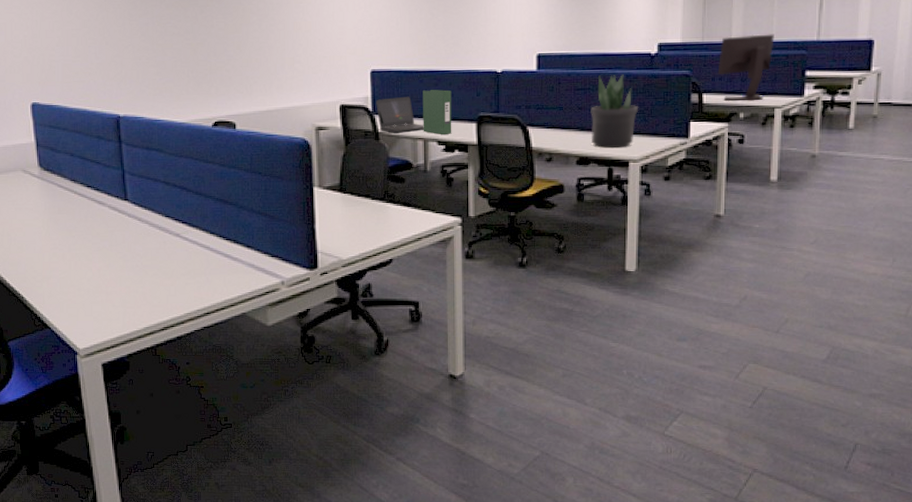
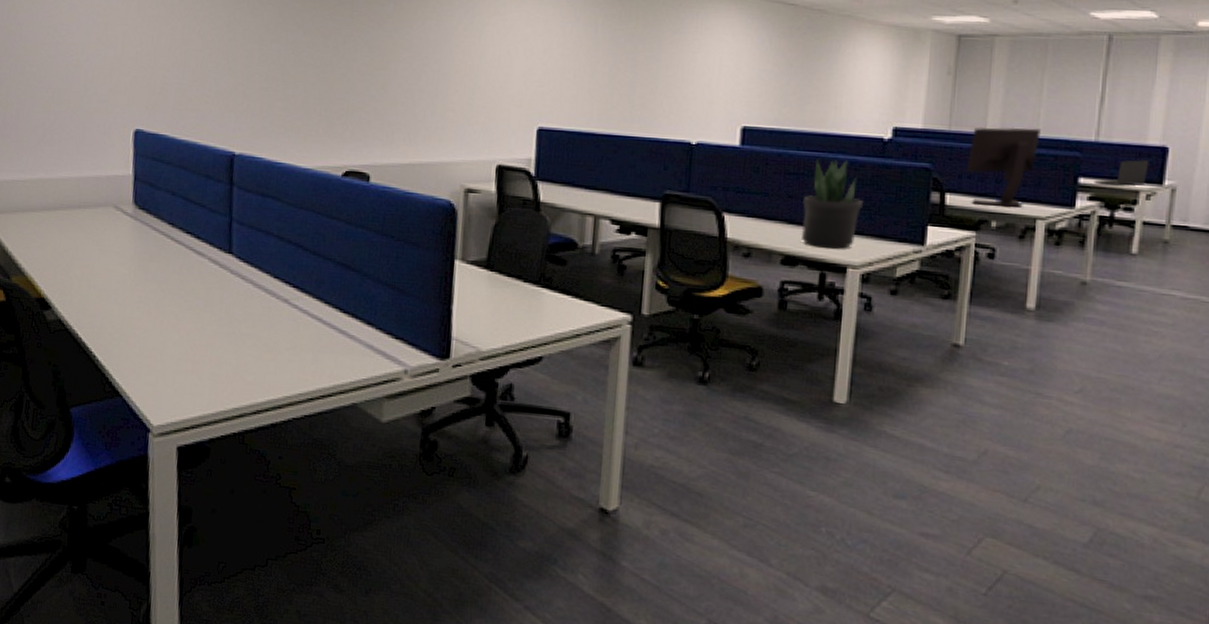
laptop computer: present [376,96,424,133] -> none [540,162,596,206]
binder: present [423,90,452,135] -> none [594,157,634,213]
laptop: none [817,52,860,75] -> present [1094,160,1149,186]

